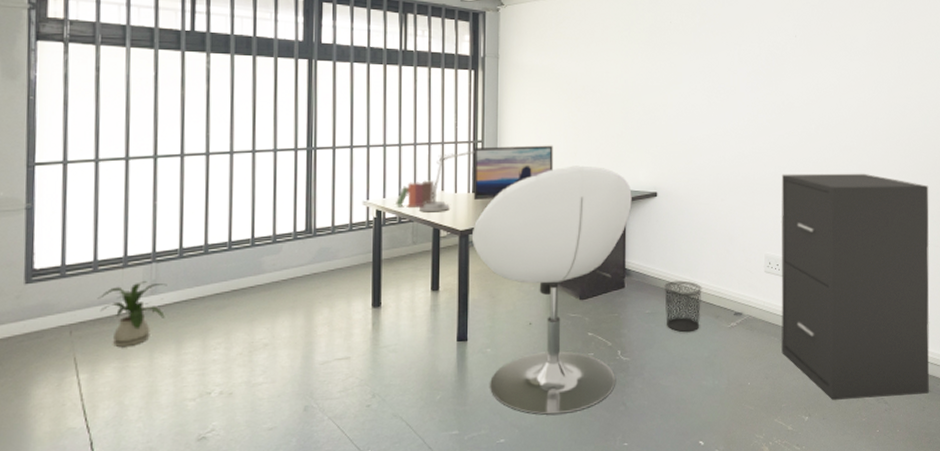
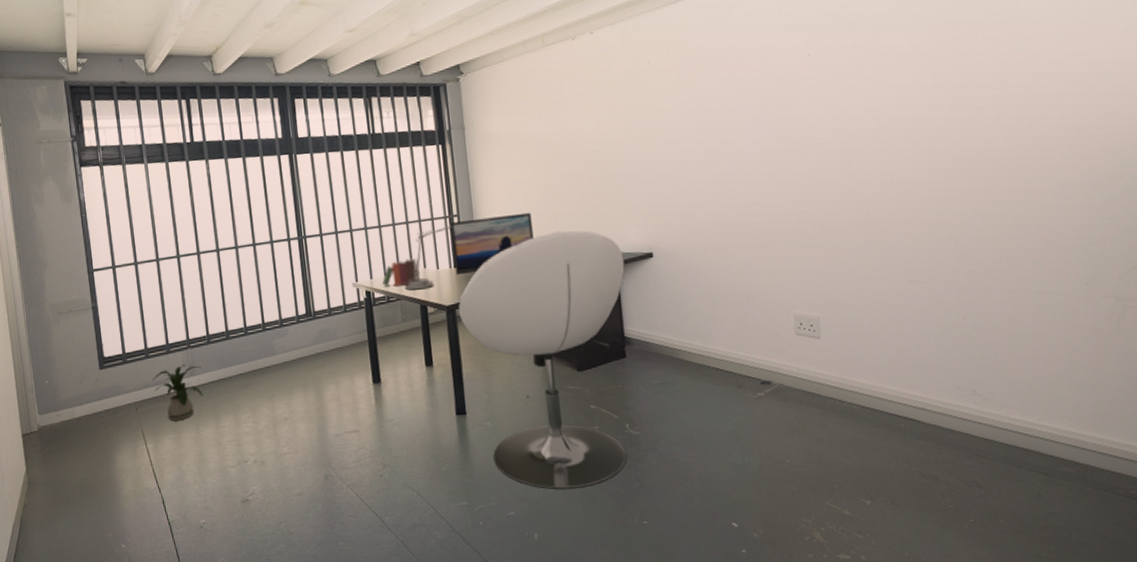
waste bin: present [664,280,702,333] -> none [672,347,720,404]
filing cabinet: present [781,173,930,400] -> none [806,209,1046,482]

